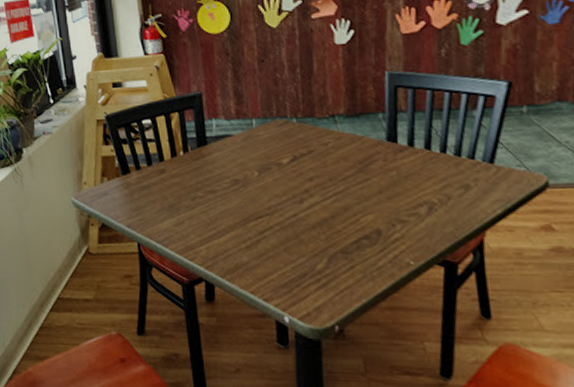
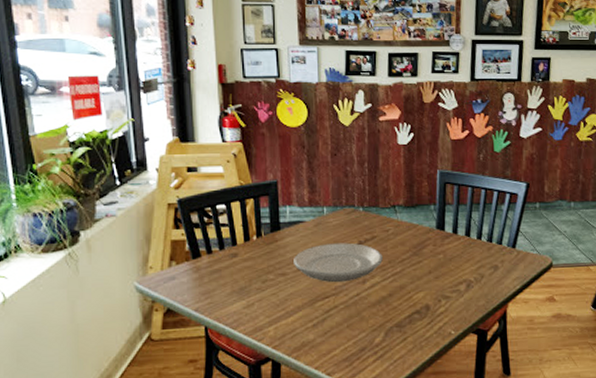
plate: none [222,158,322,202] -> present [294,242,383,283]

